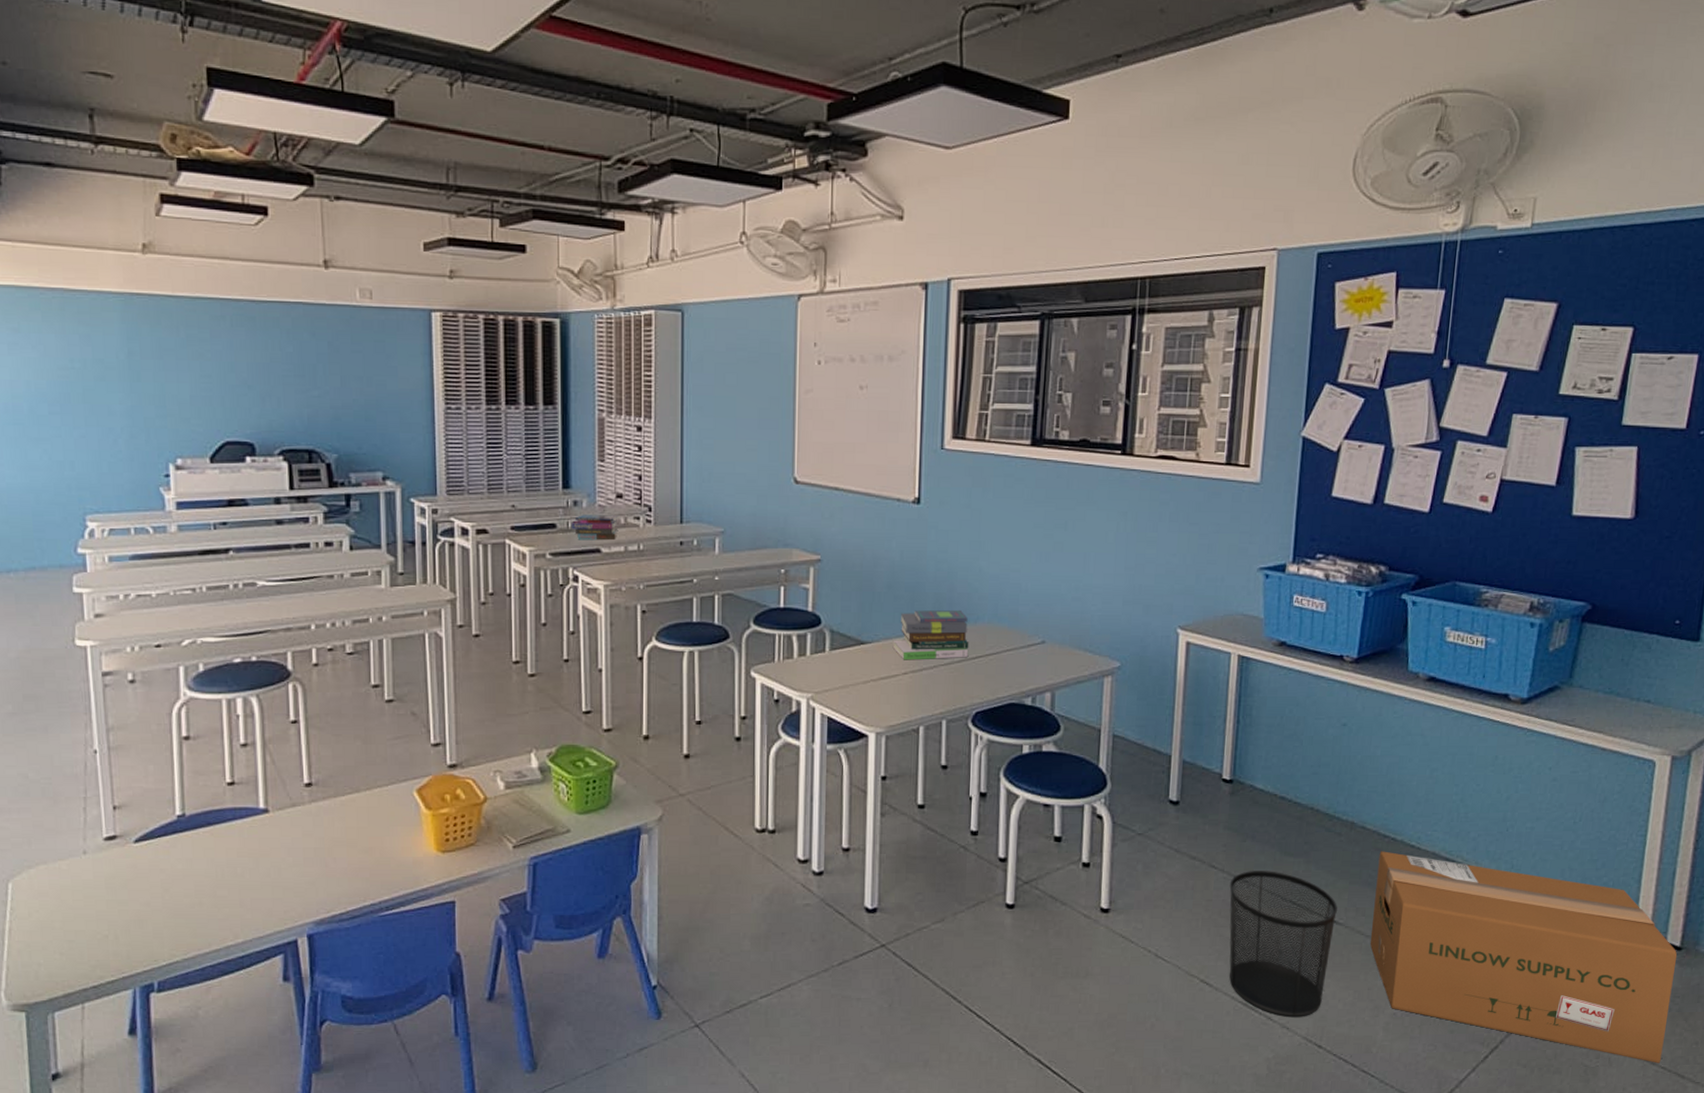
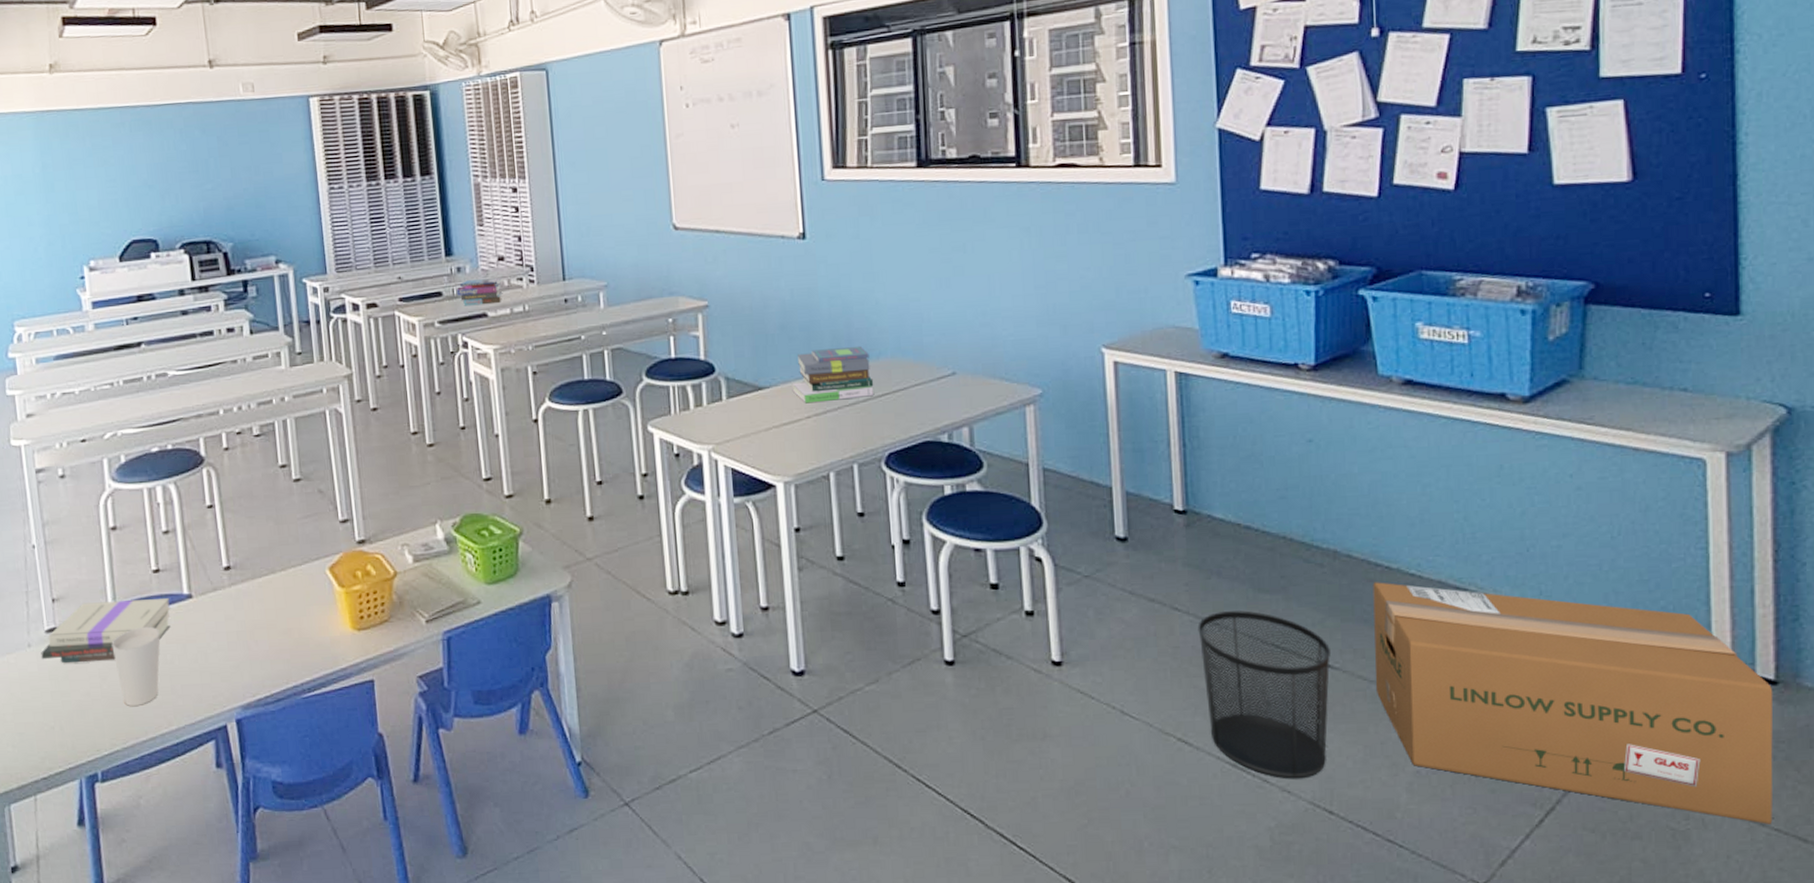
books: none [97,812,245,871] -> present [41,598,171,663]
cup: none [177,839,231,919] -> present [111,626,160,707]

